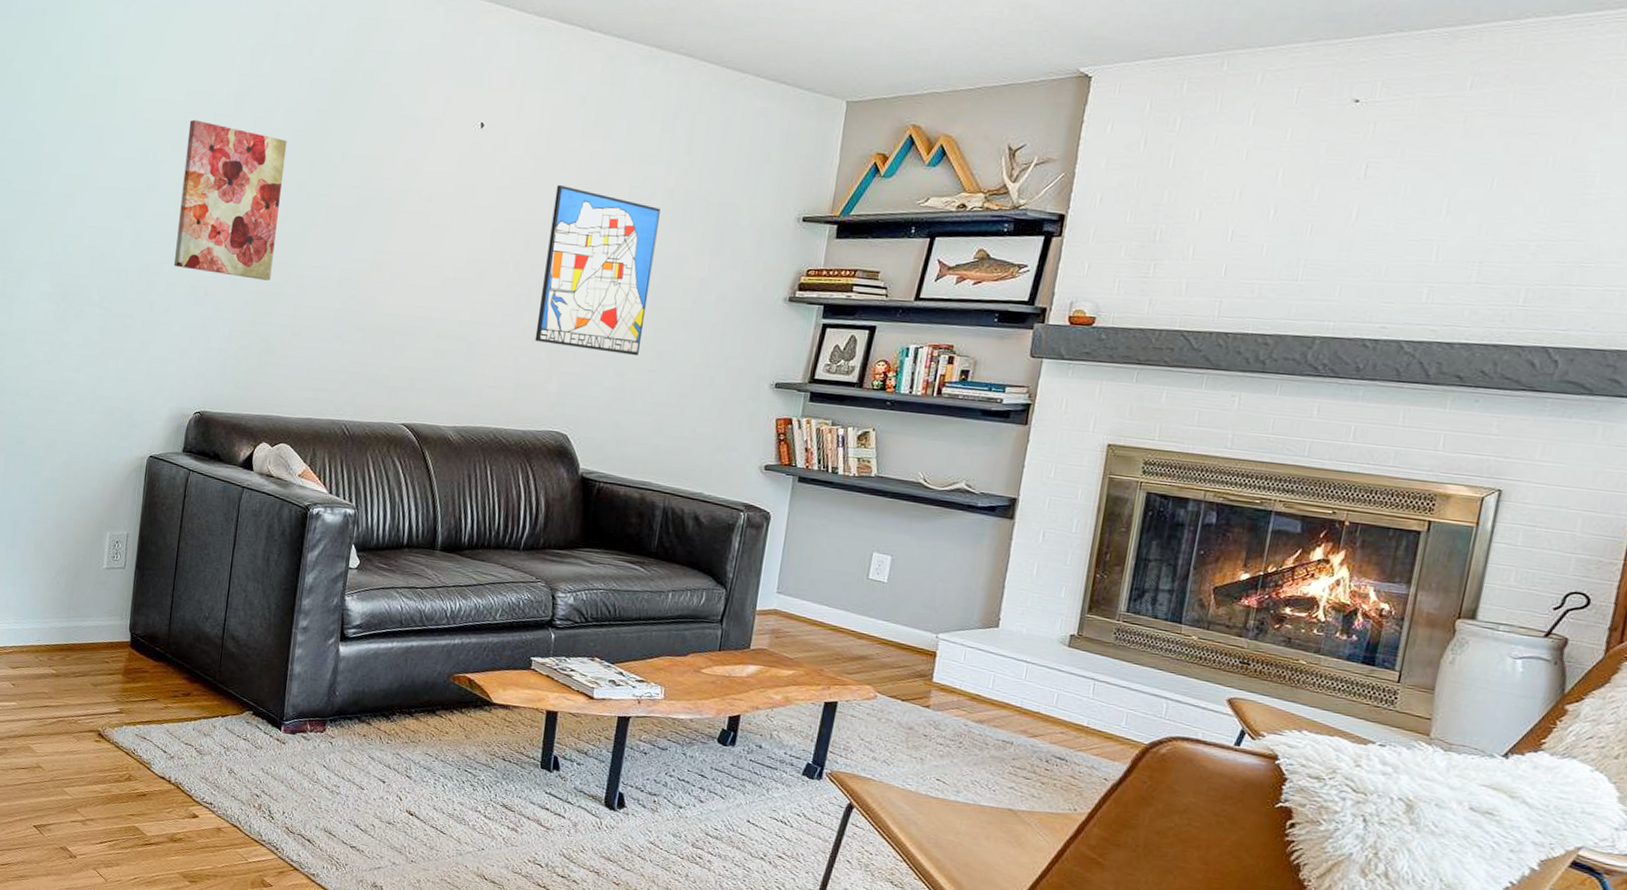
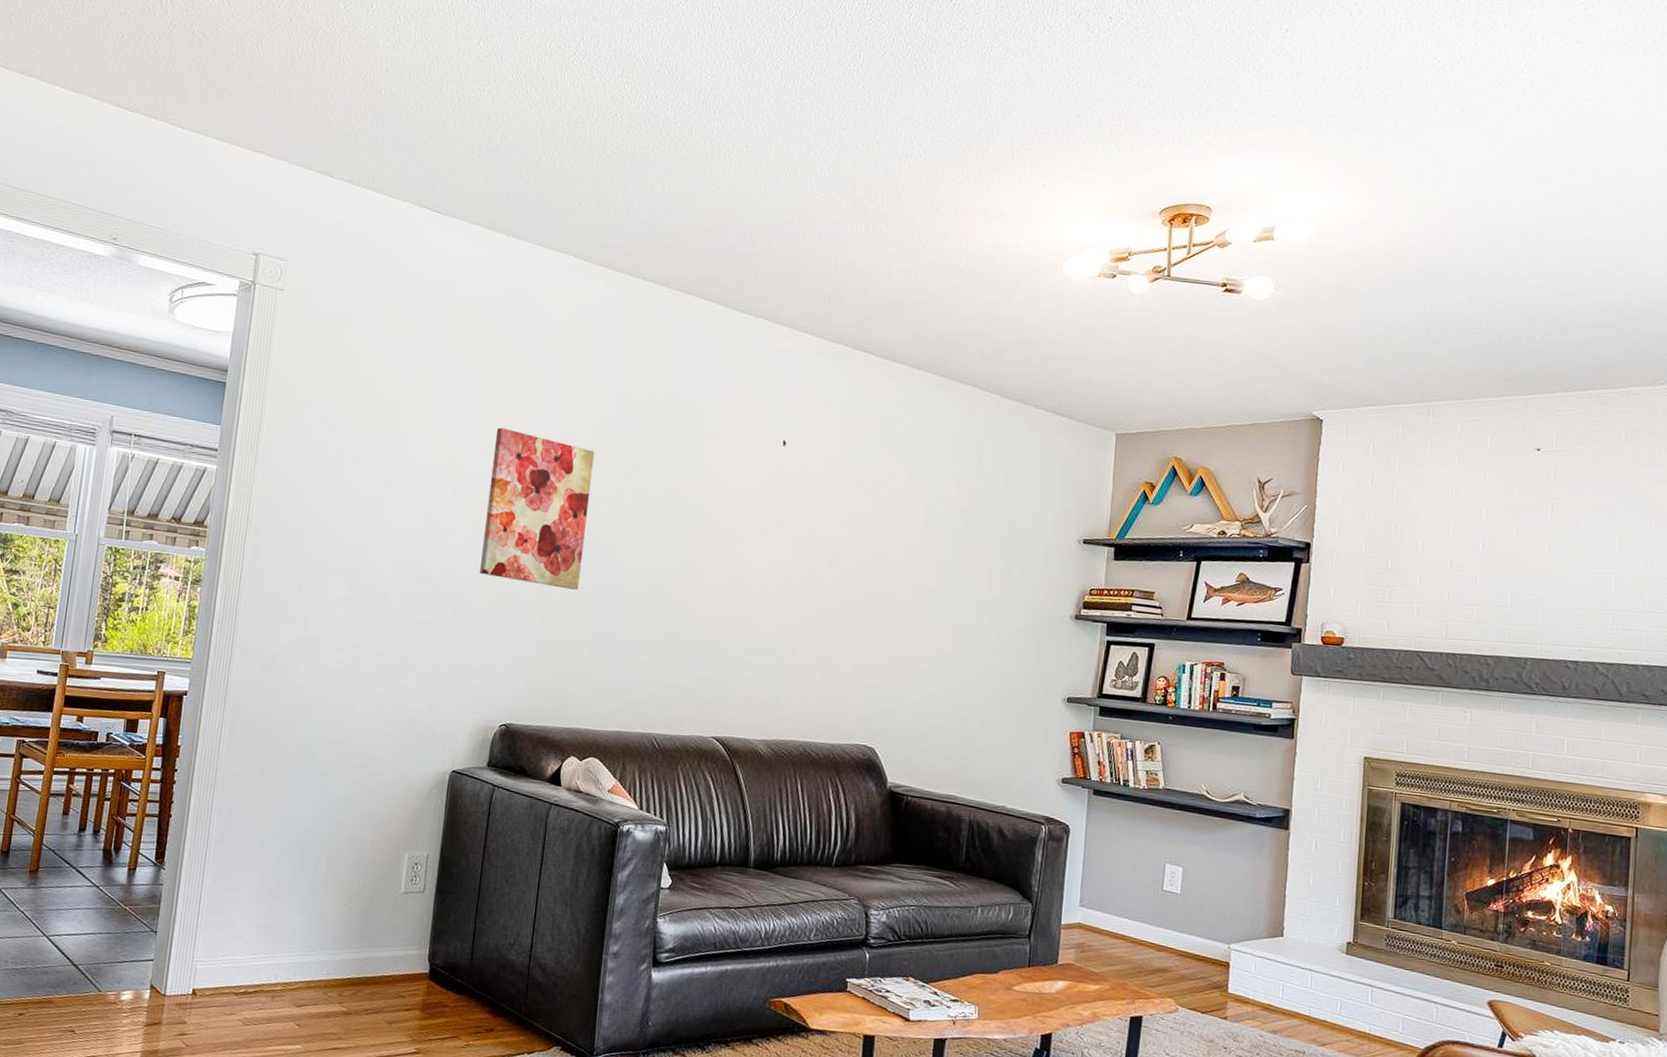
wall art: present [534,185,661,356] -> none [840,503,954,670]

